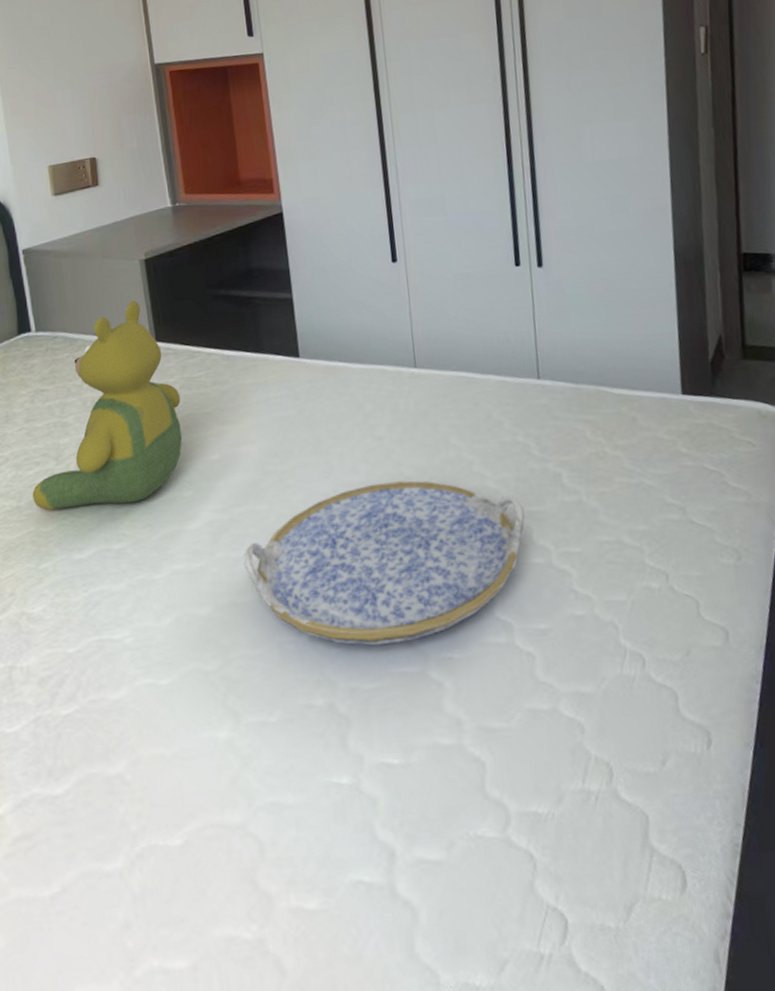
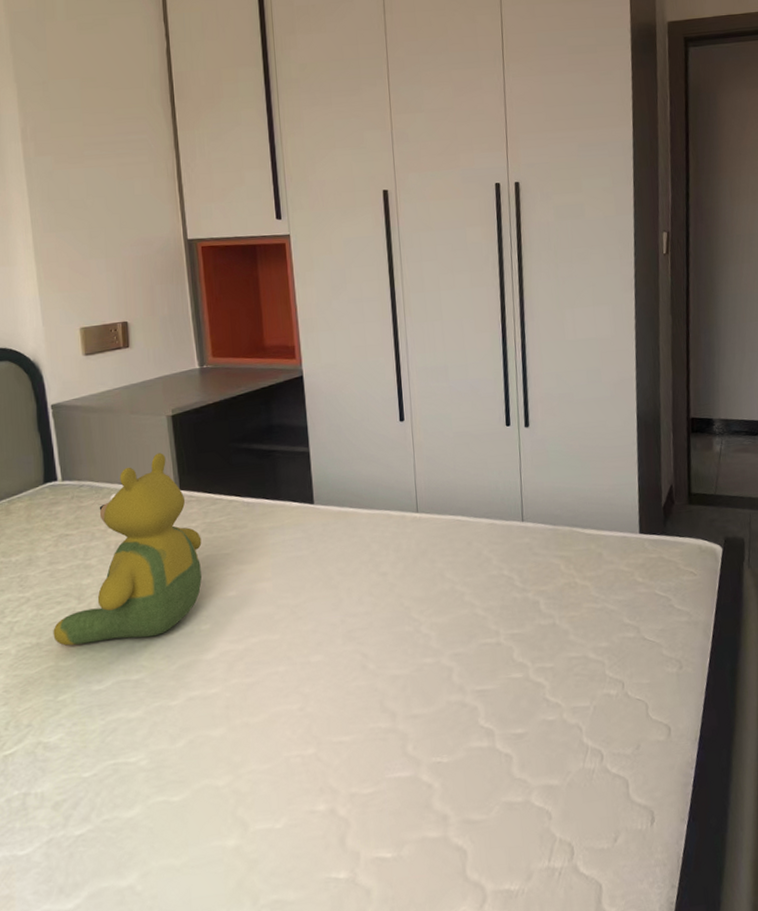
serving tray: present [243,480,525,646] -> none [256,610,507,756]

